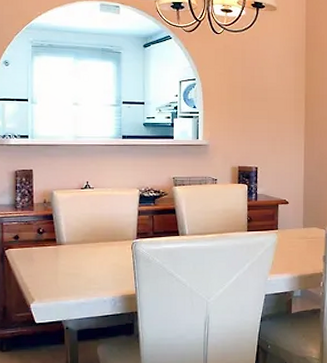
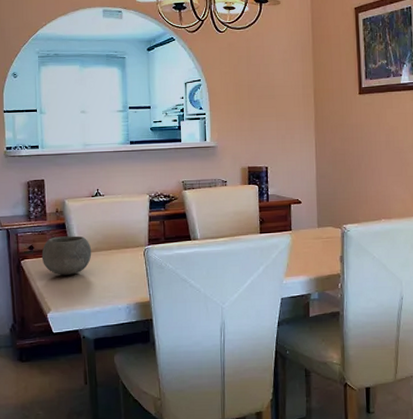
bowl: none [27,227,79,266] -> present [41,236,92,275]

